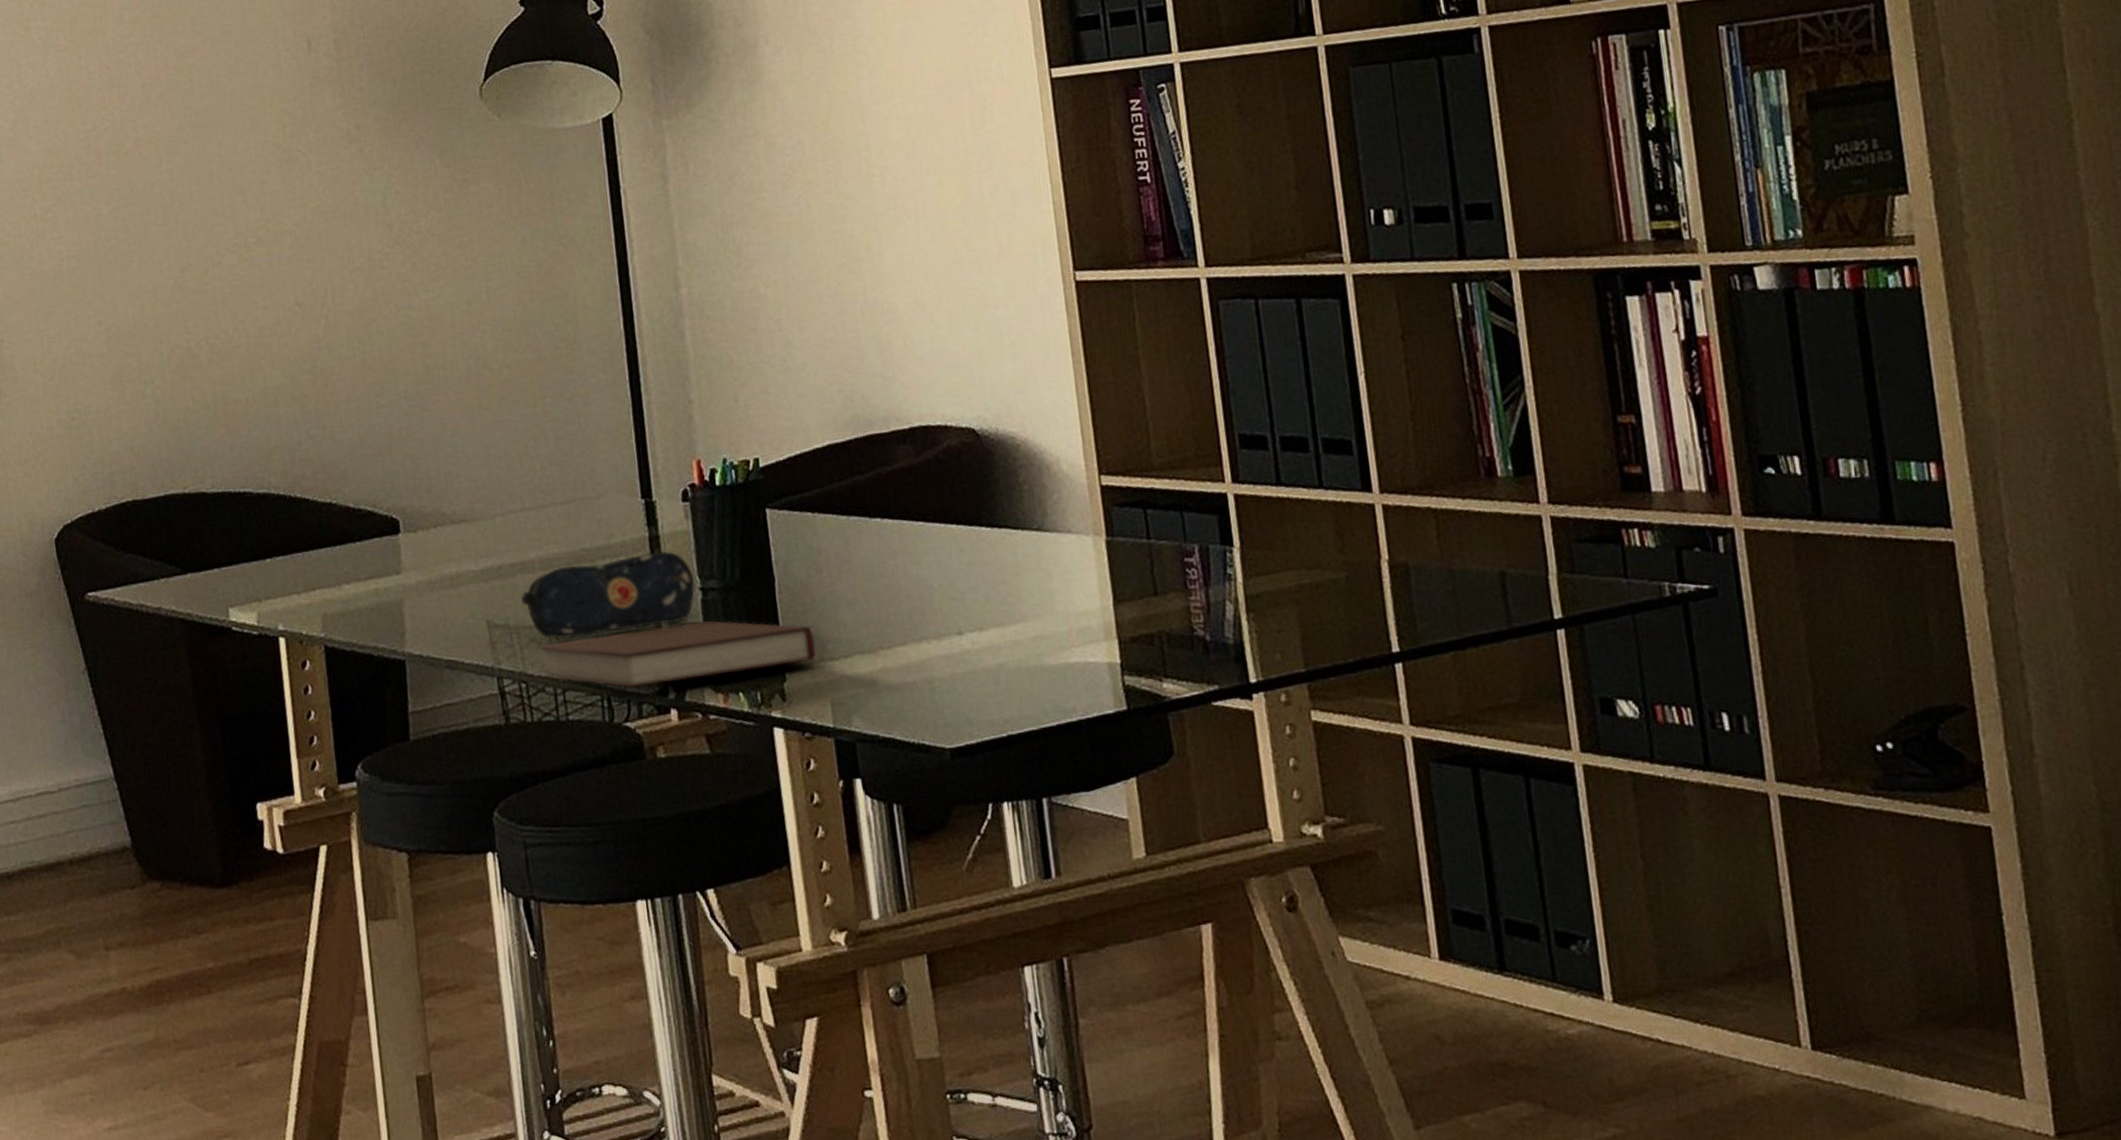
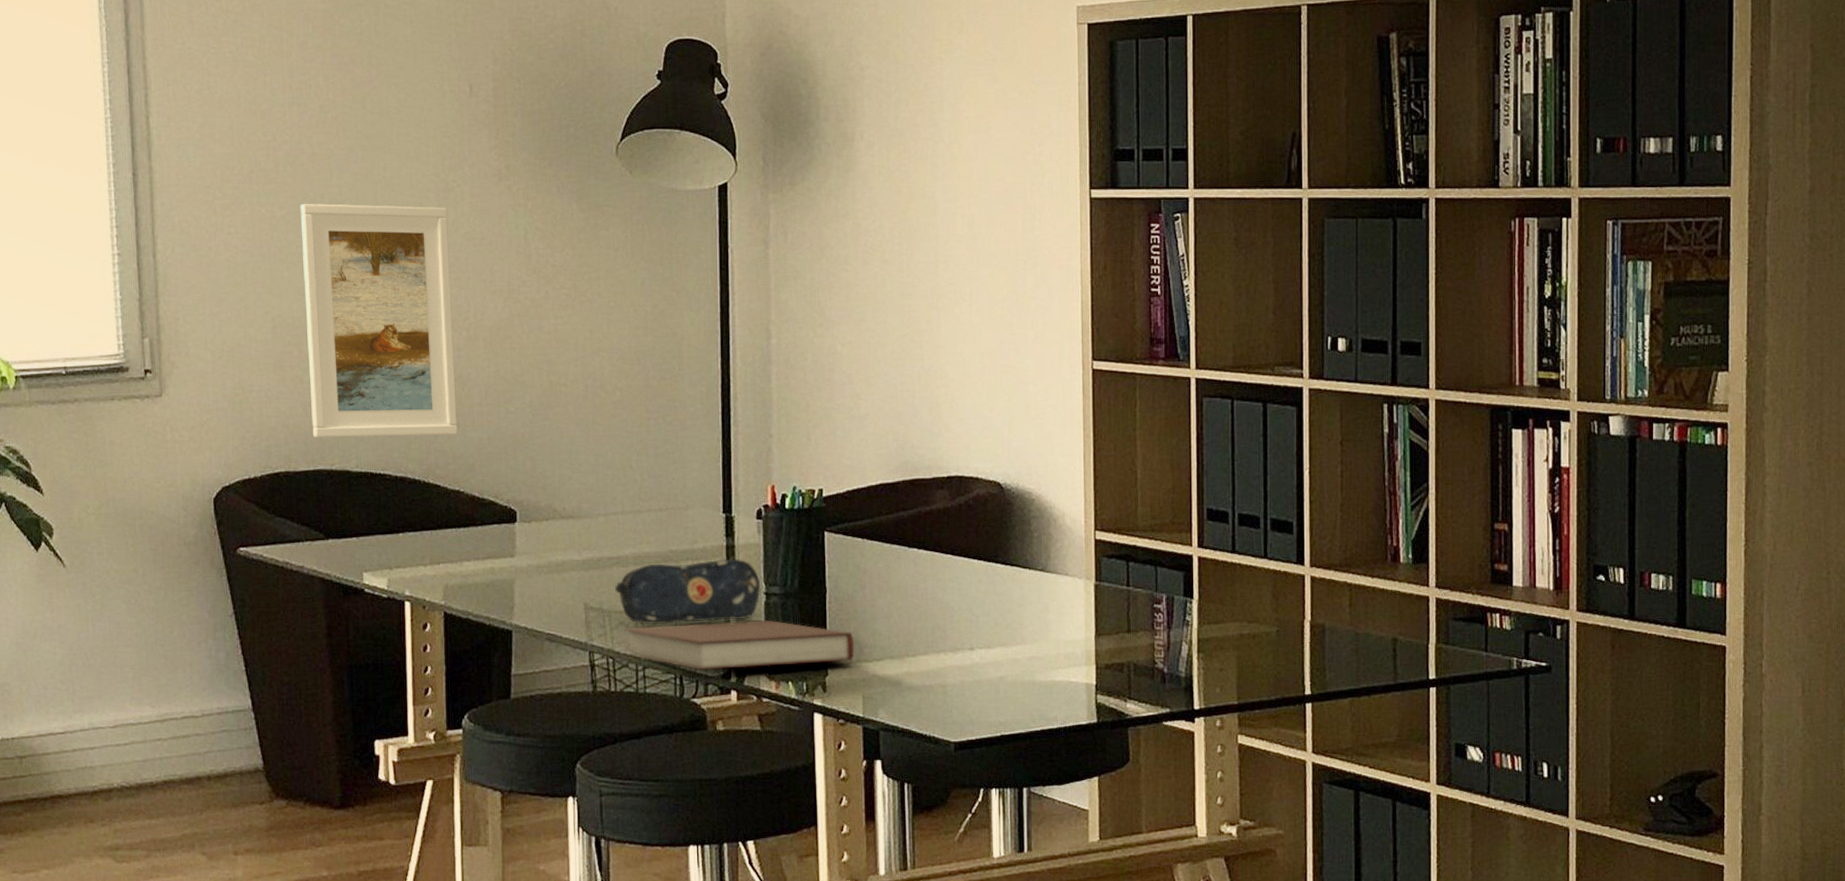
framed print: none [128,180,324,458] -> present [300,204,457,437]

